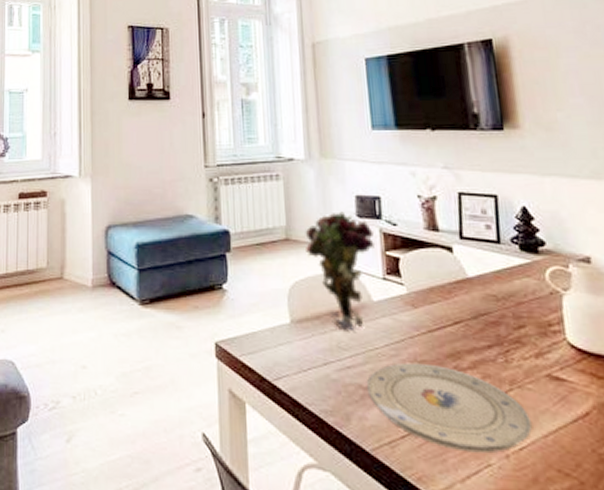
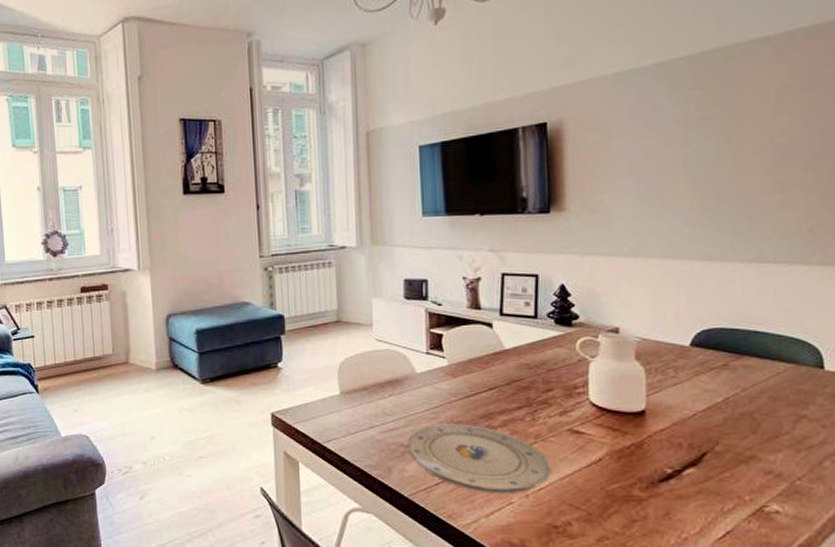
flower: present [305,211,375,330] -> none [355,294,420,398]

